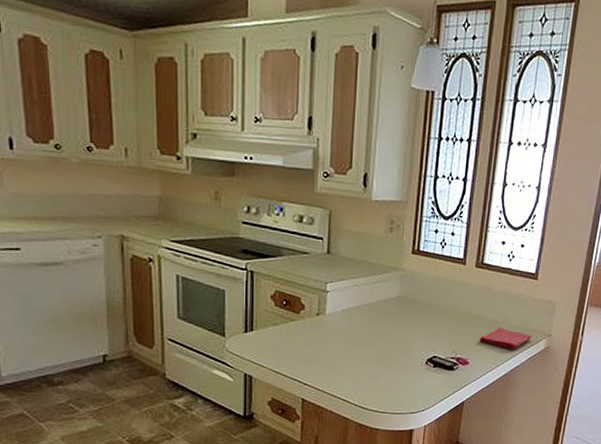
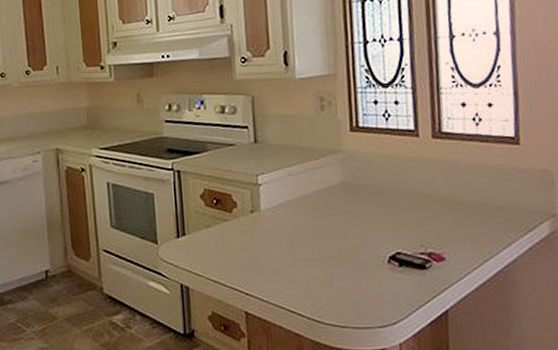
dish towel: present [479,327,532,350] -> none [454,210,528,239]

